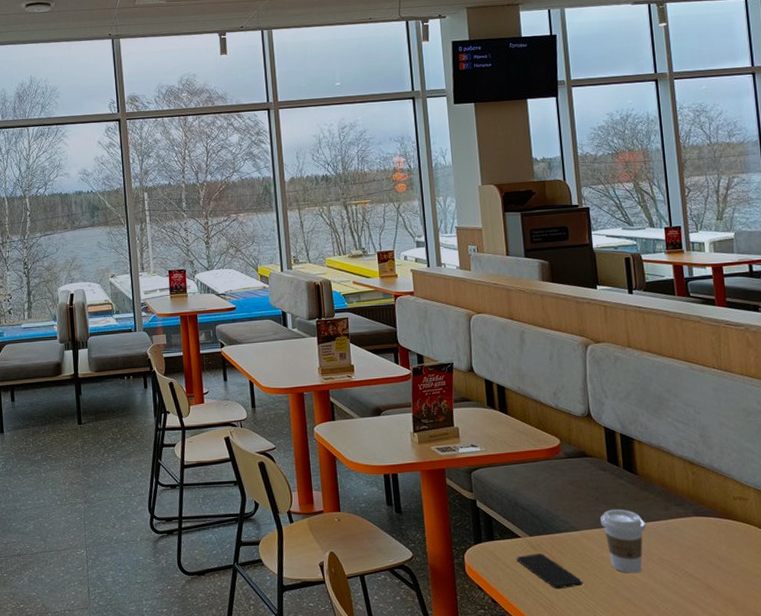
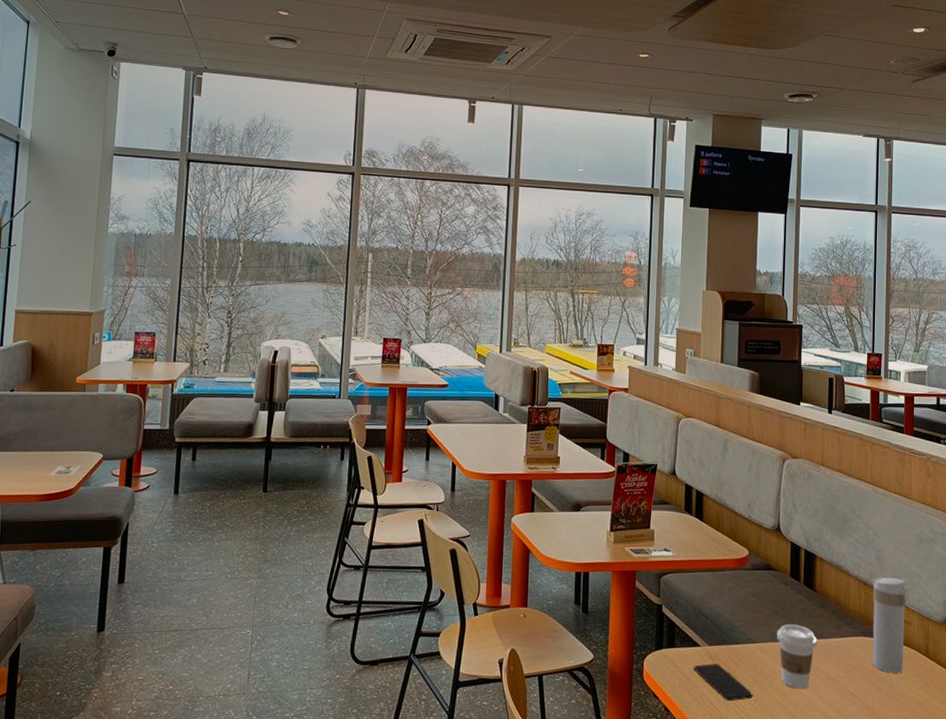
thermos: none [698,454,744,552] -> present [871,576,910,673]

